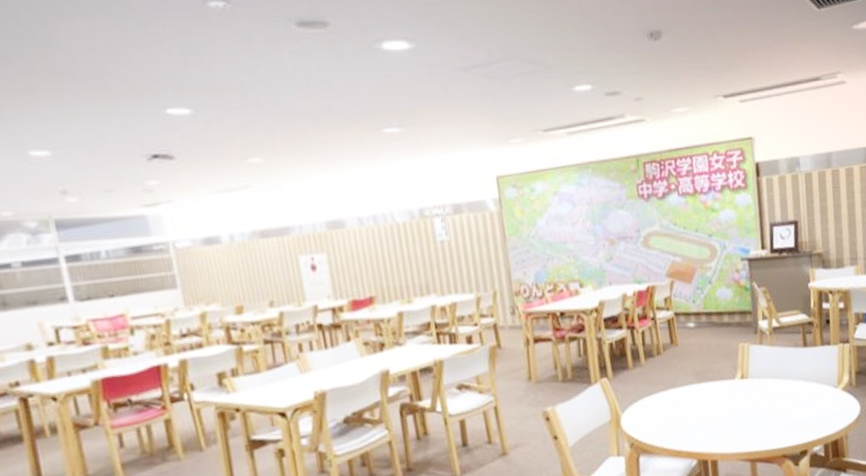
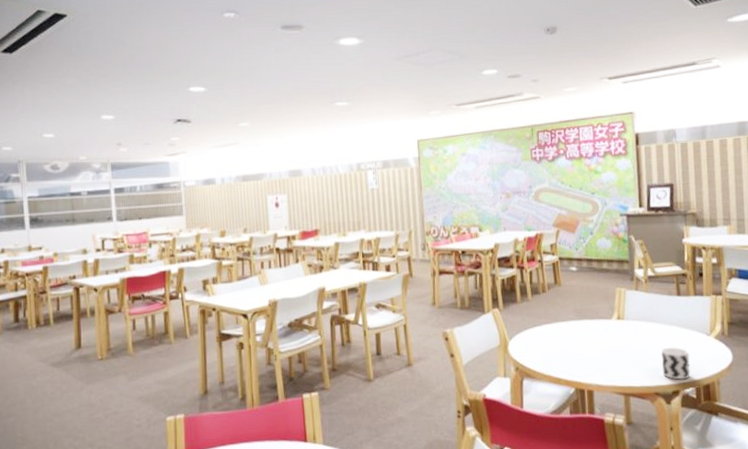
cup: none [788,404,818,439] -> present [661,347,690,380]

